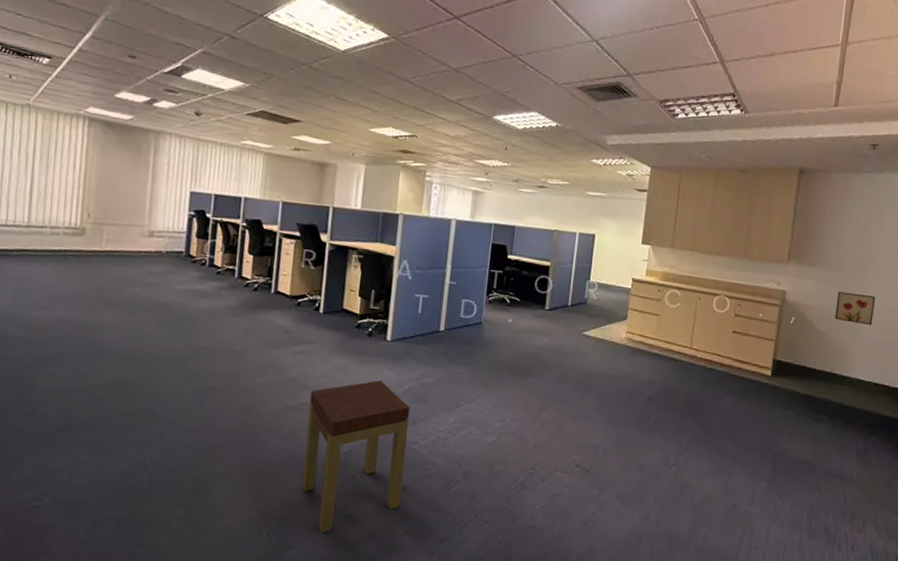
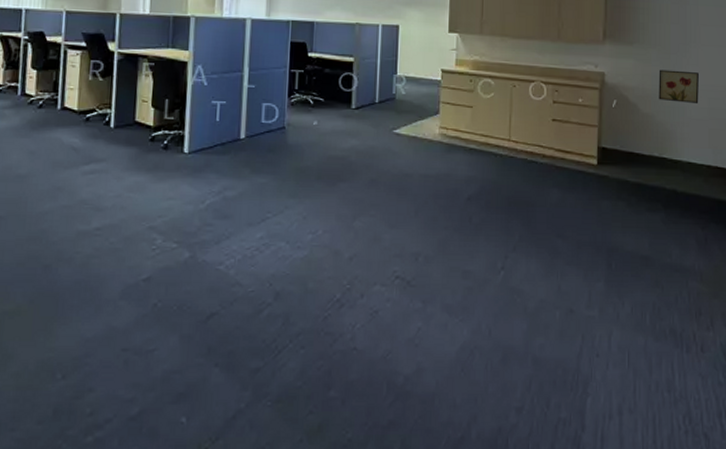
side table: present [301,380,410,533] -> none [98,197,213,371]

